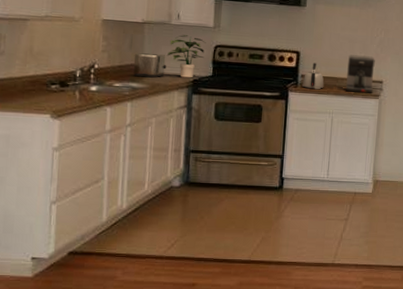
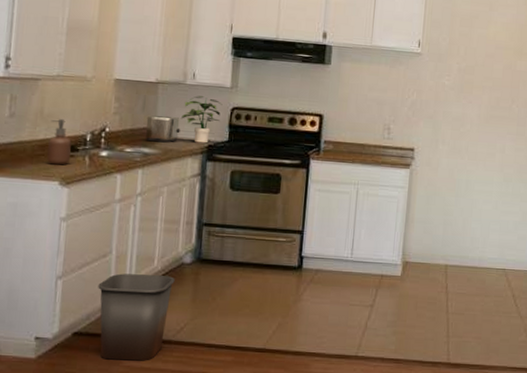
soap dispenser: none [38,56,62,100] -> present [47,118,72,165]
waste bin: none [91,197,165,275] -> present [98,273,175,361]
kettle: present [302,63,325,90] -> none [325,127,350,158]
coffee maker: present [345,55,375,93] -> none [372,118,406,162]

